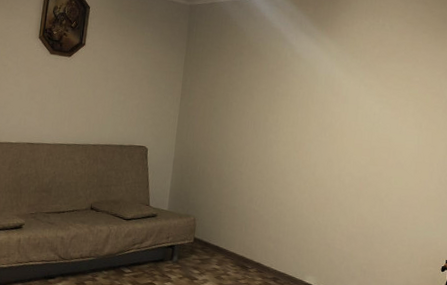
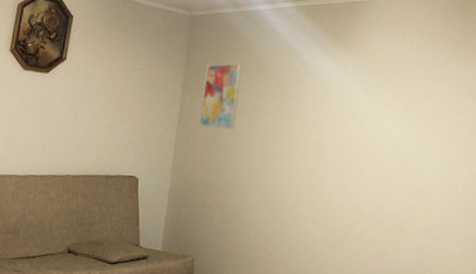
wall art: none [199,47,236,107] -> present [199,63,242,130]

